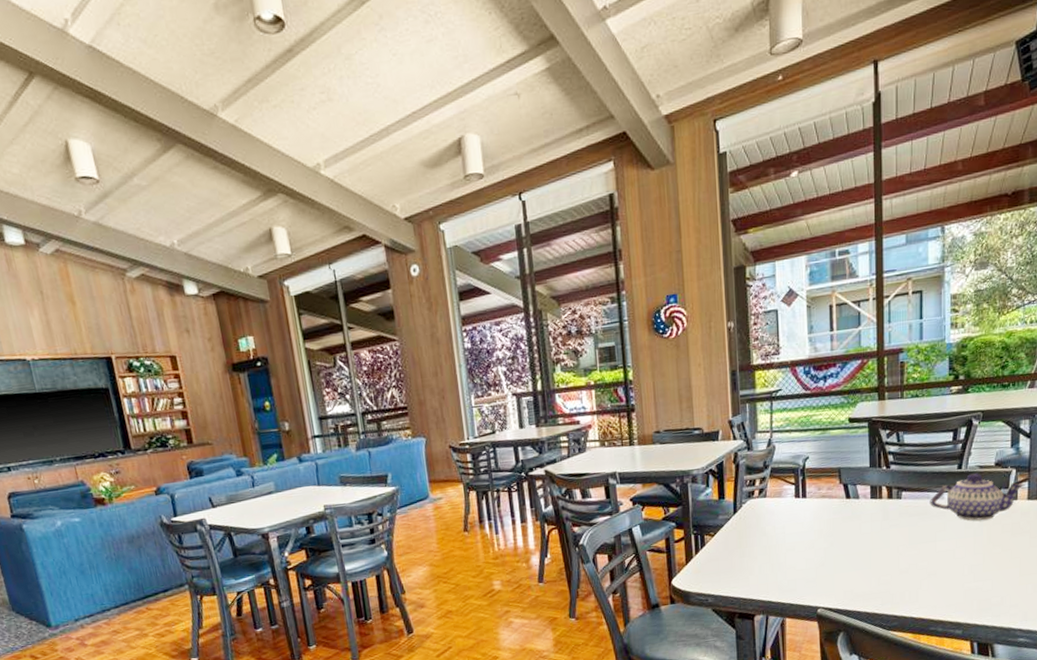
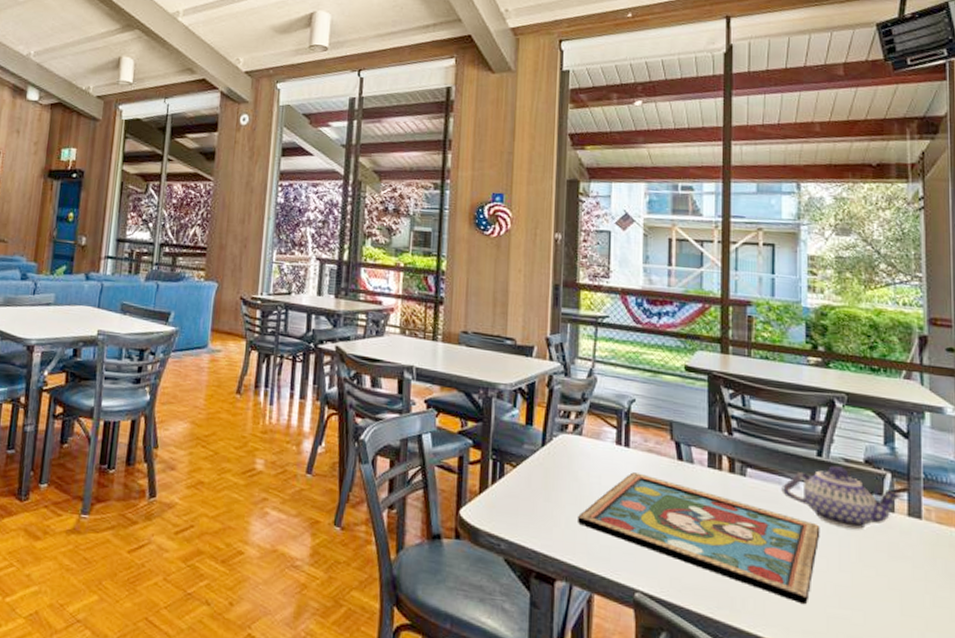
framed painting: none [768,516,960,586] -> present [578,472,820,605]

